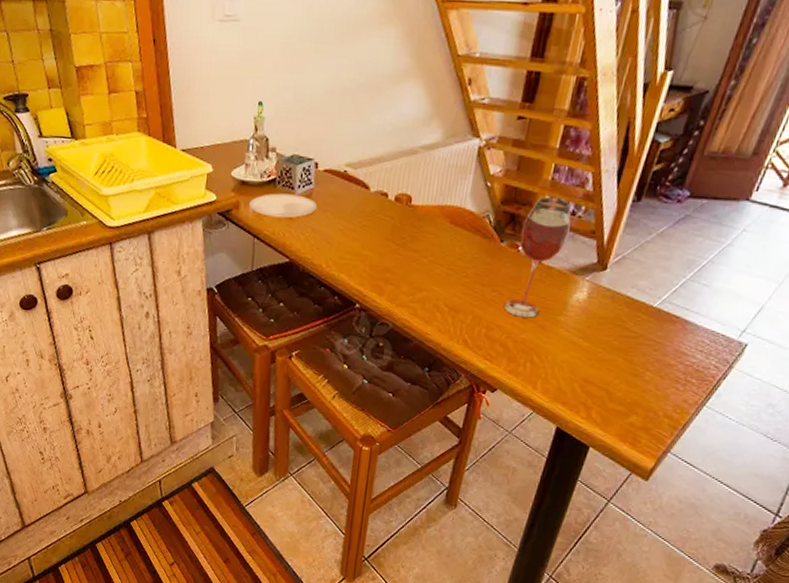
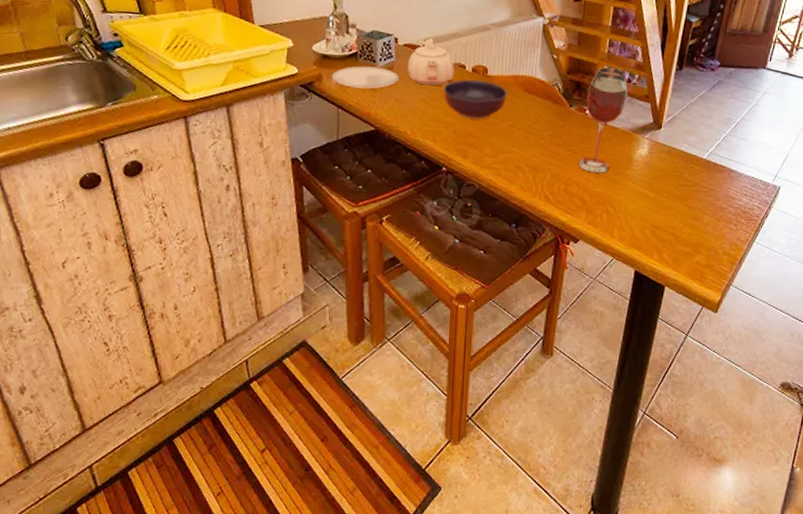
teapot: none [326,162,376,216] -> present [407,37,455,86]
bowl: none [362,209,432,254] -> present [443,79,508,120]

